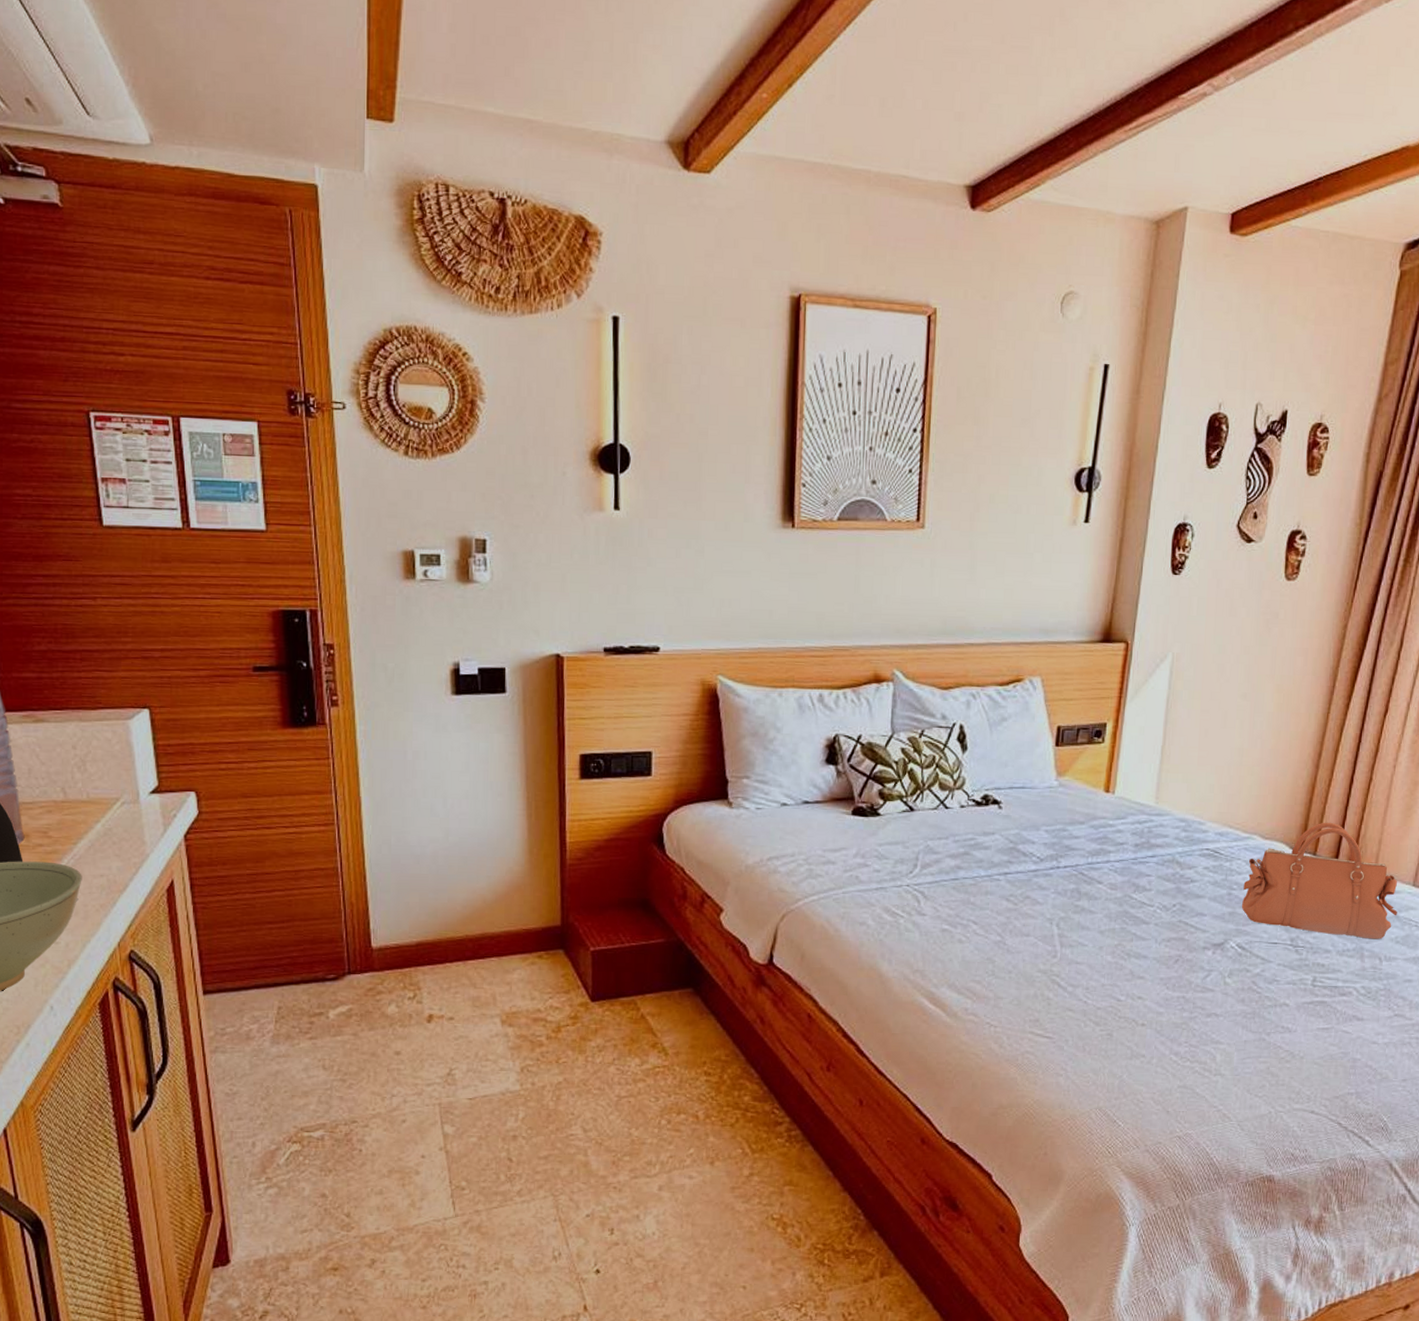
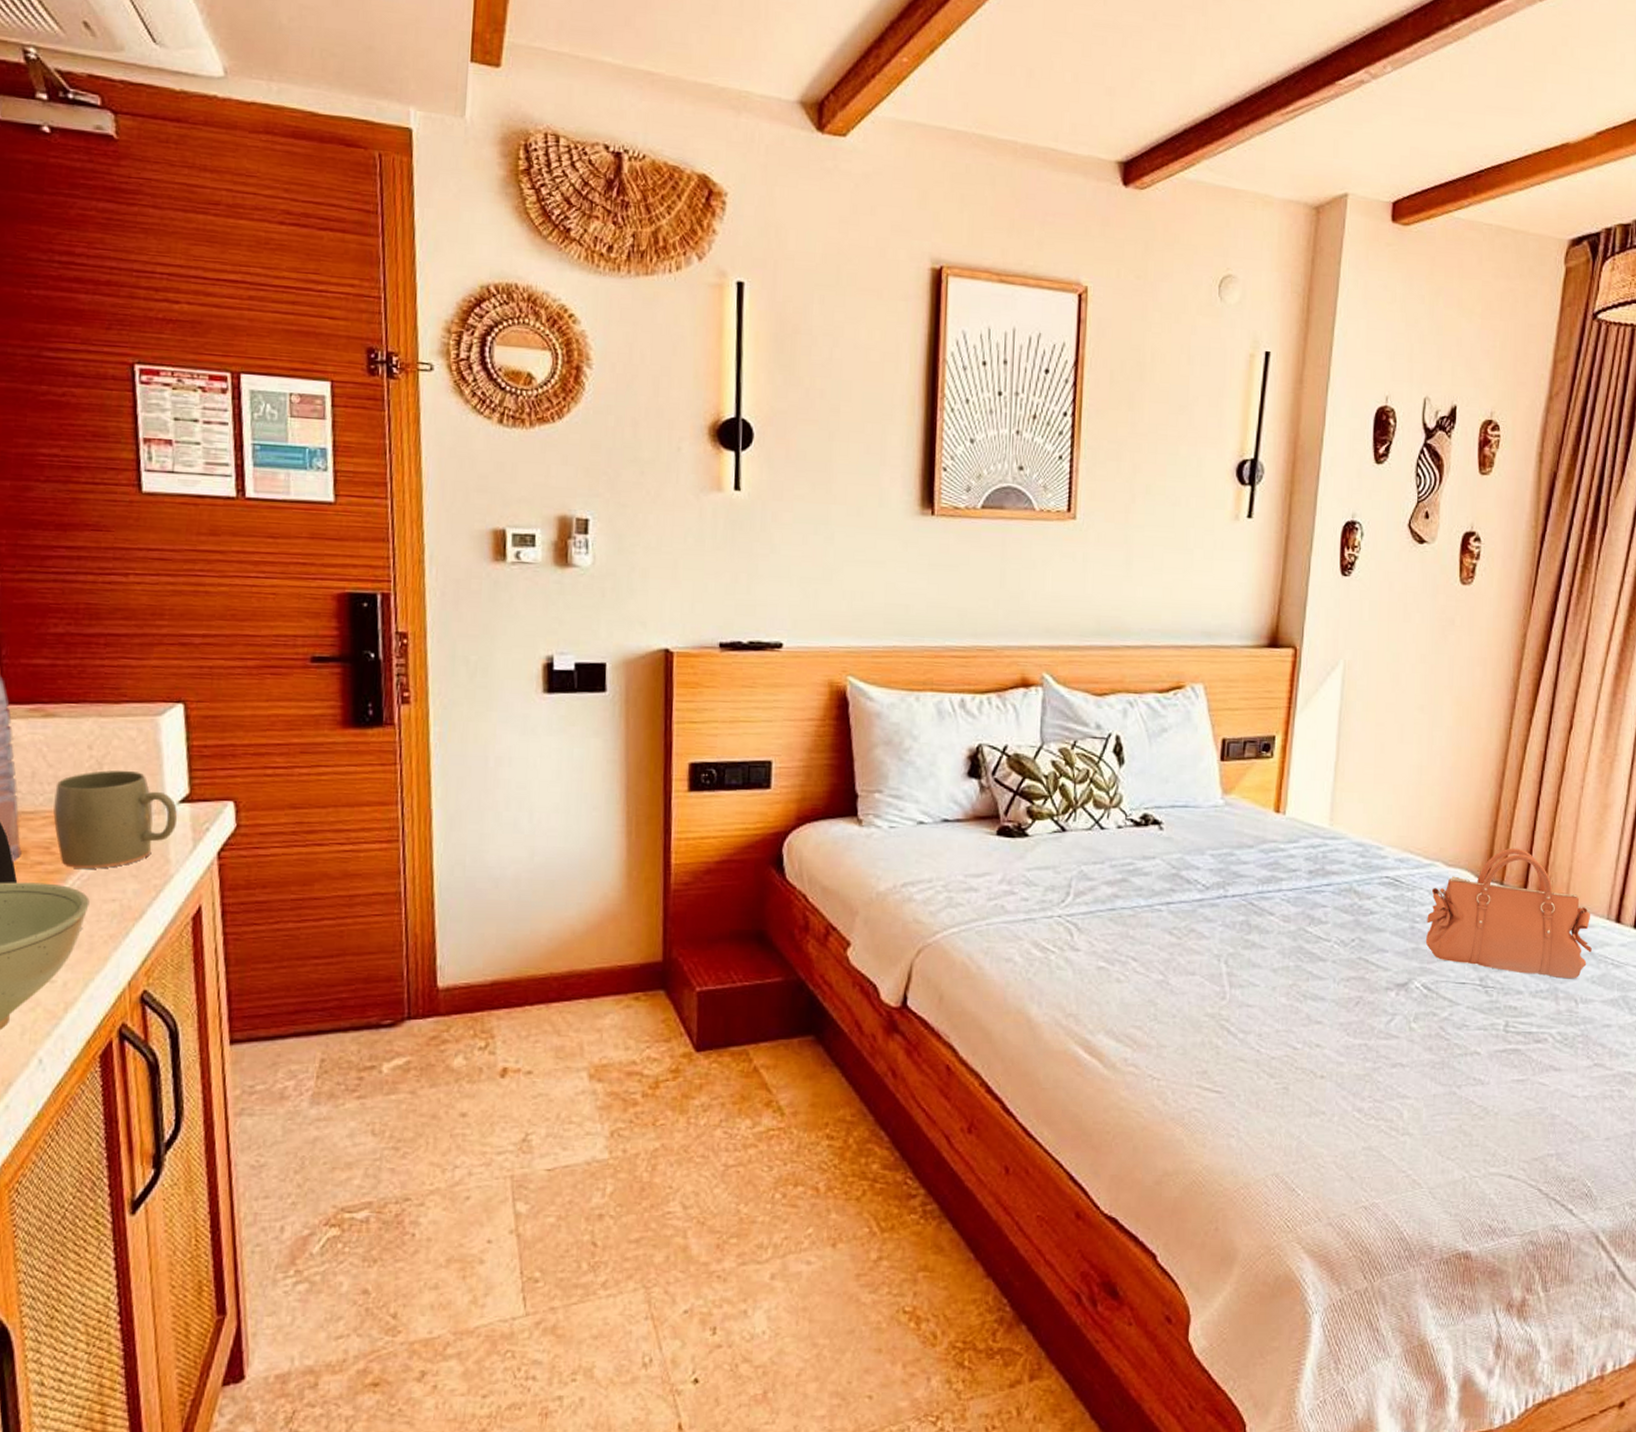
mug: none [48,766,150,850] -> present [53,770,178,869]

